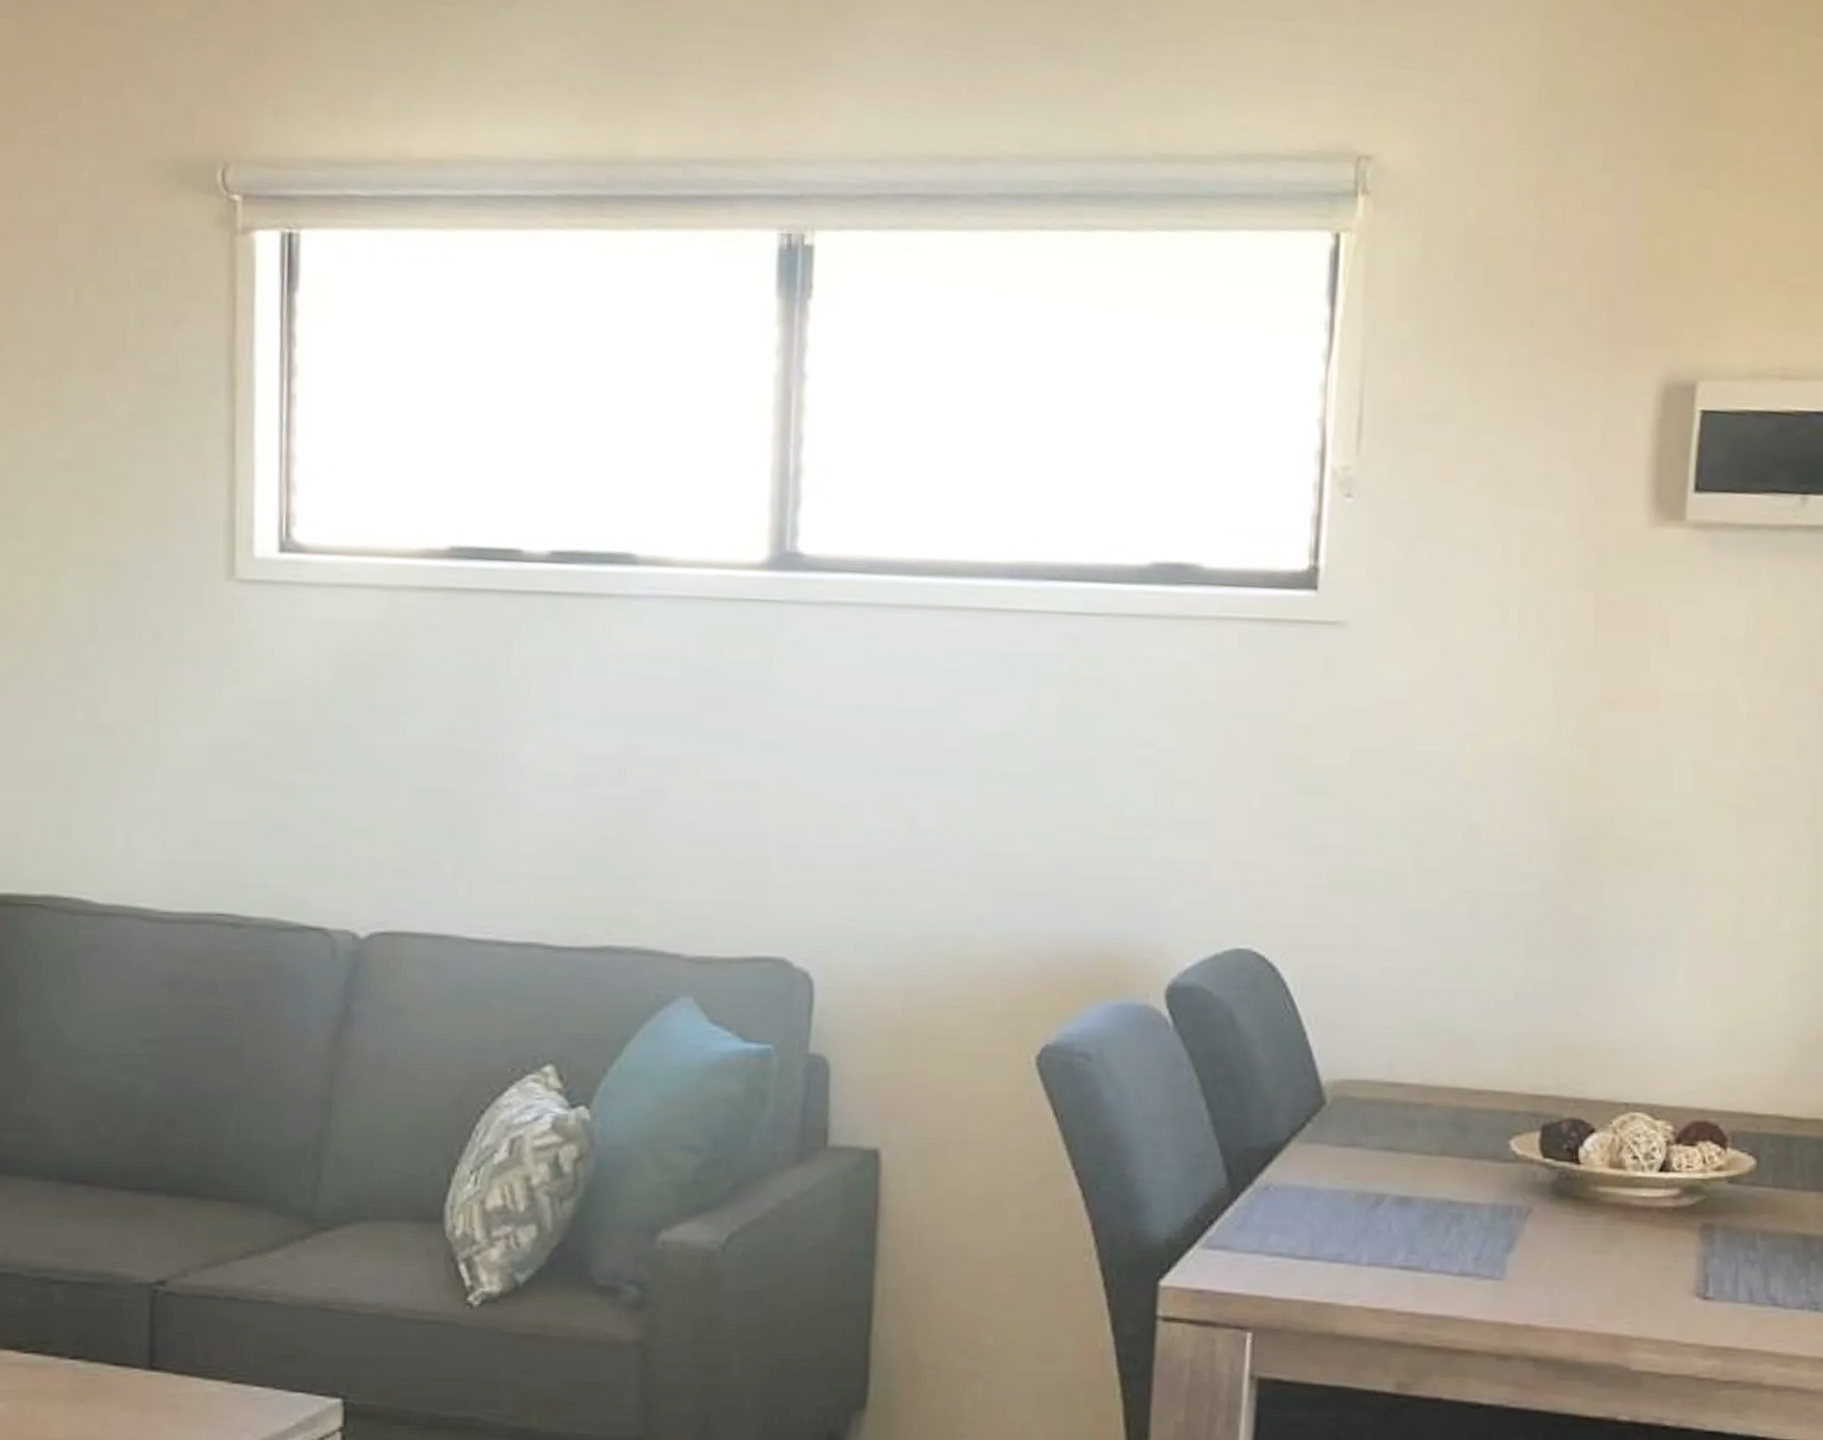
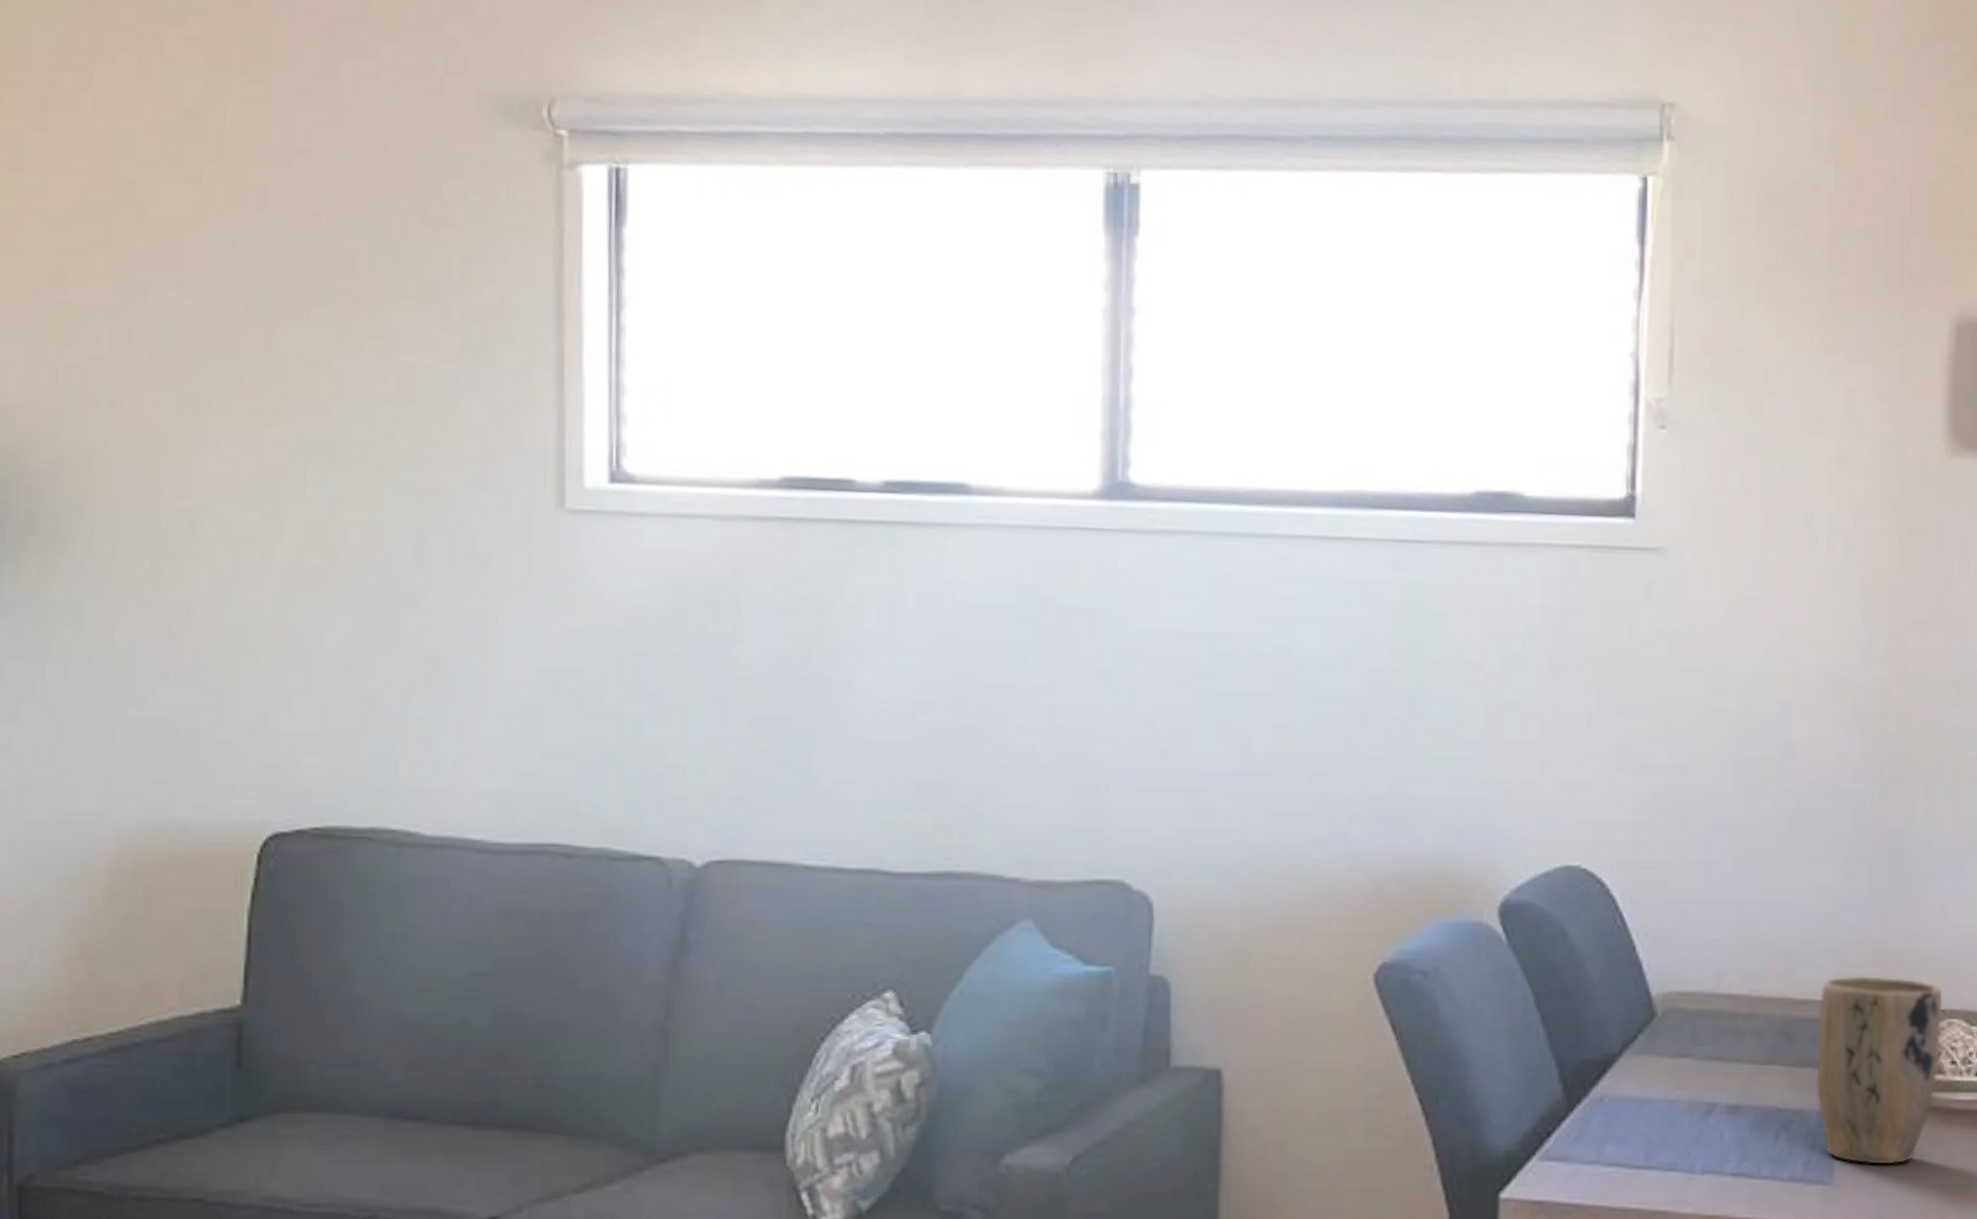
plant pot: none [1490,1065,1627,1262] -> present [1816,975,1944,1166]

